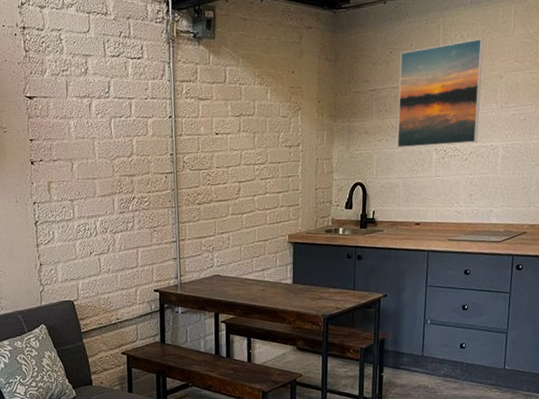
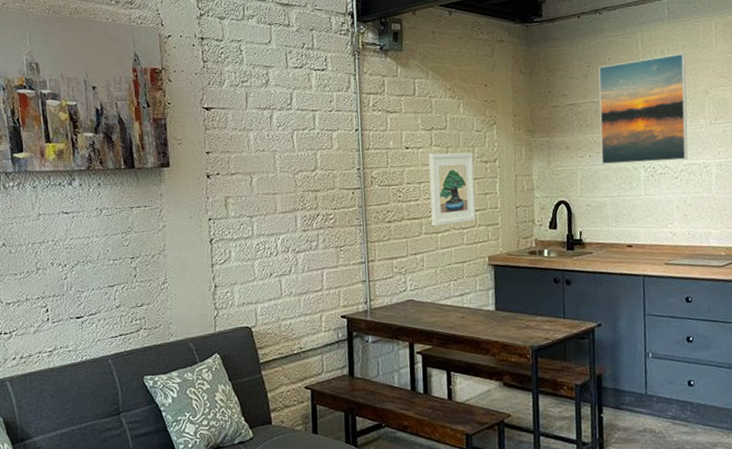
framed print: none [236,137,279,208] -> present [428,152,476,227]

